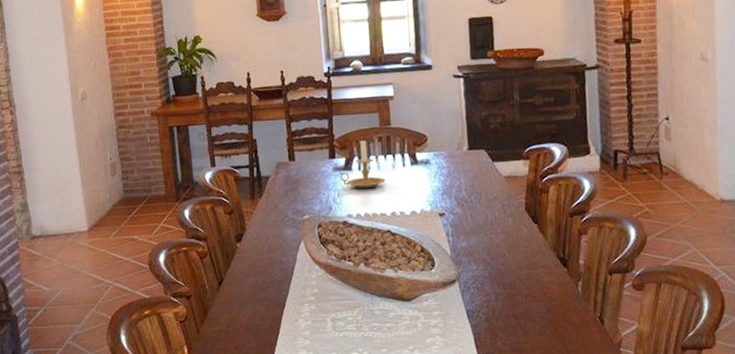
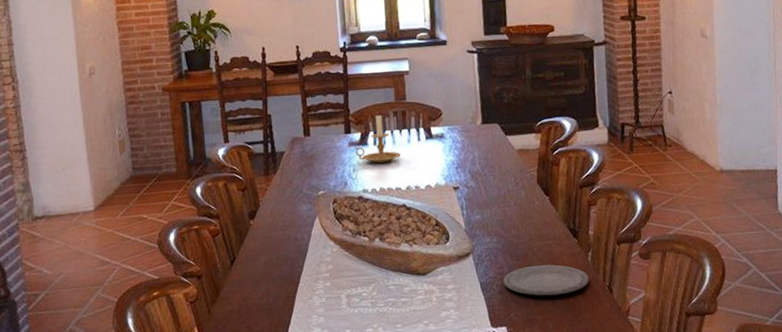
plate: none [490,293,580,325] -> present [503,264,590,296]

